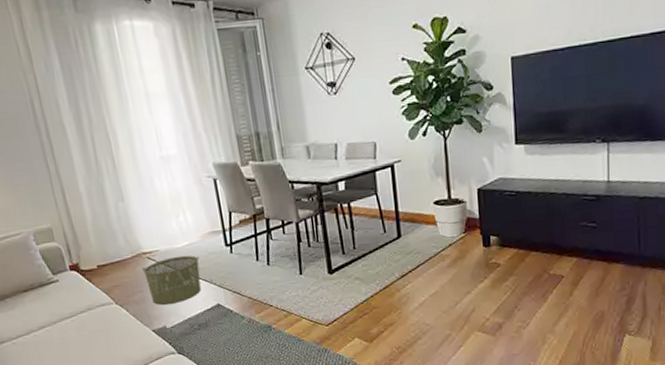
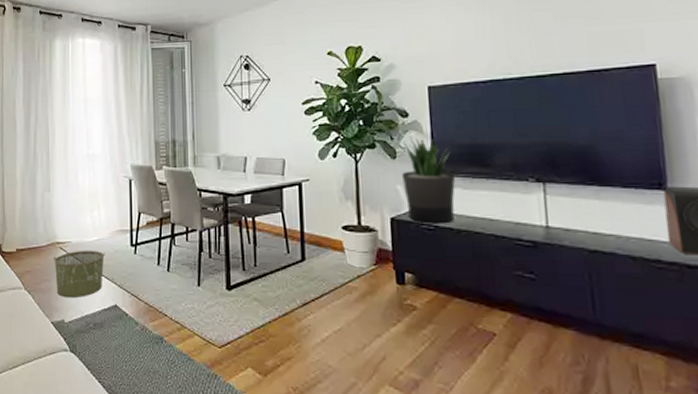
planter: none [488,109,535,191] -> present [402,136,456,224]

